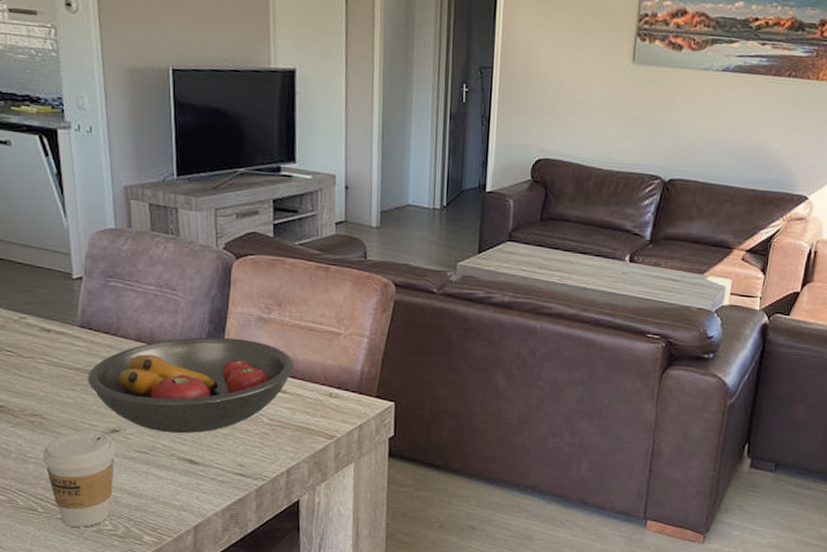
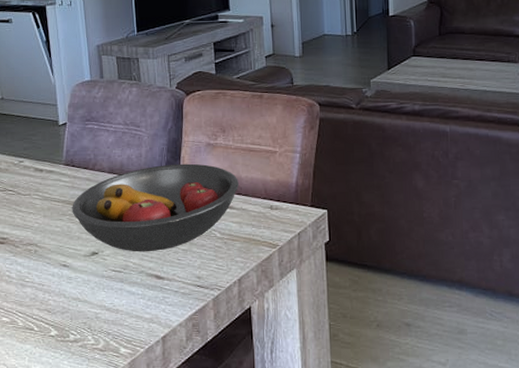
coffee cup: present [43,431,115,527] -> none [38,255,95,343]

